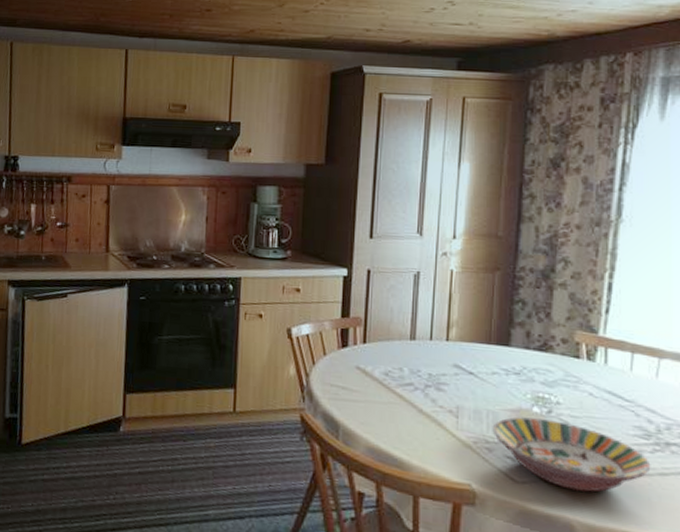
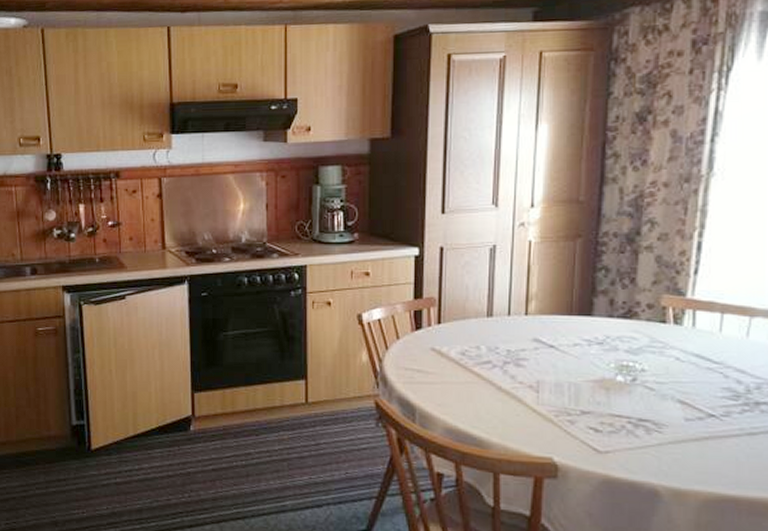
serving bowl: present [492,417,651,492] -> none [574,387,739,457]

